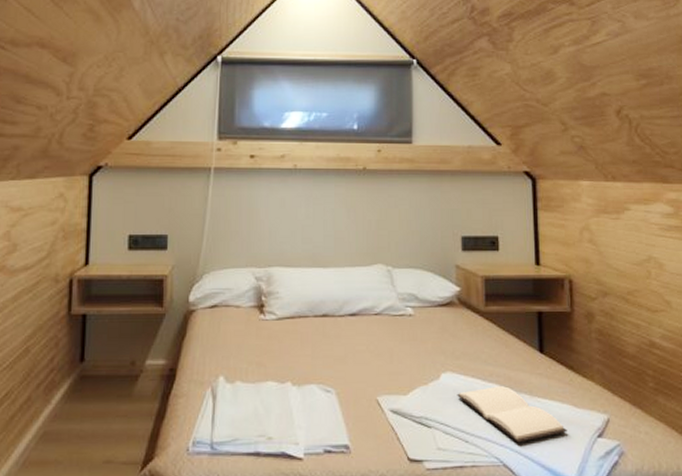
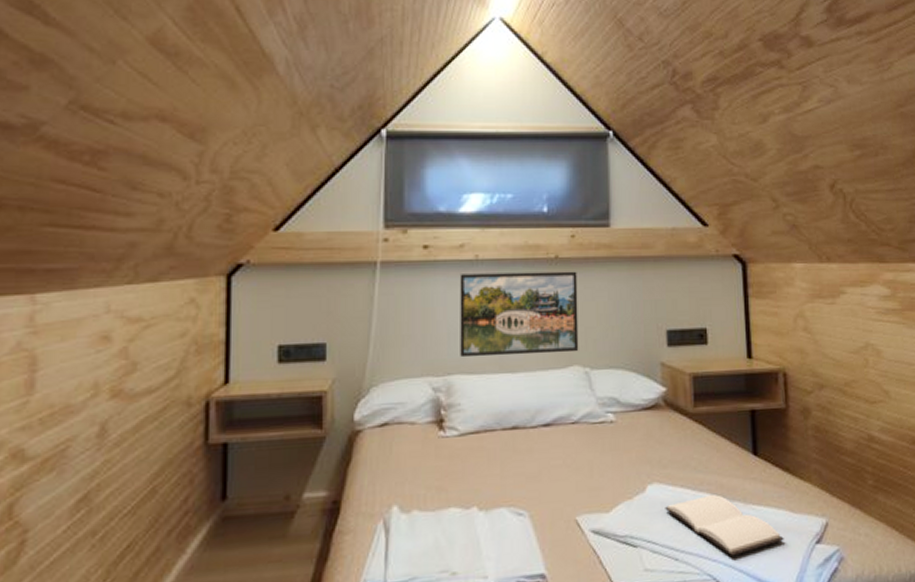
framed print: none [279,181,382,253] -> present [459,271,579,358]

